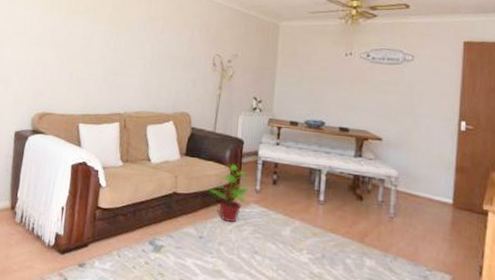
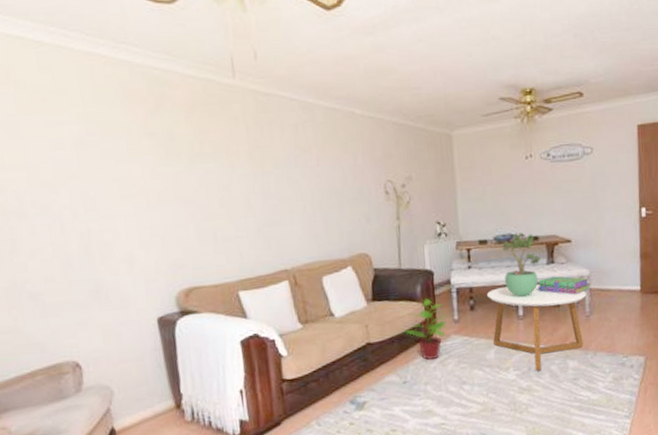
coffee table: none [291,169,392,261] -> present [487,284,586,371]
potted plant: none [310,121,348,183] -> present [502,232,541,297]
stack of books: none [342,169,396,194] -> present [538,276,589,295]

